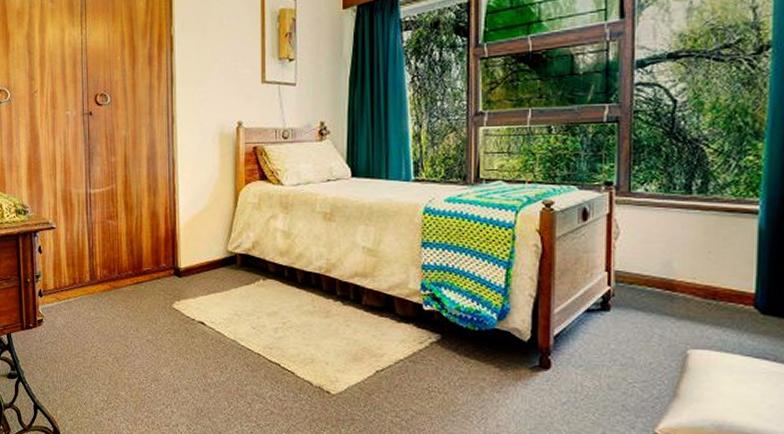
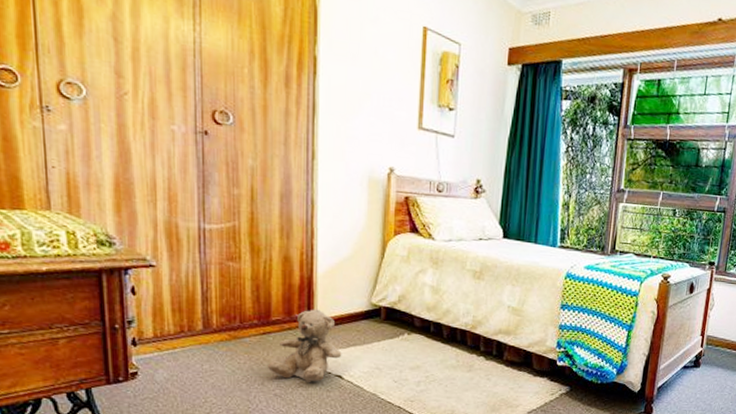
teddy bear: none [140,259,204,330] -> present [267,309,342,383]

